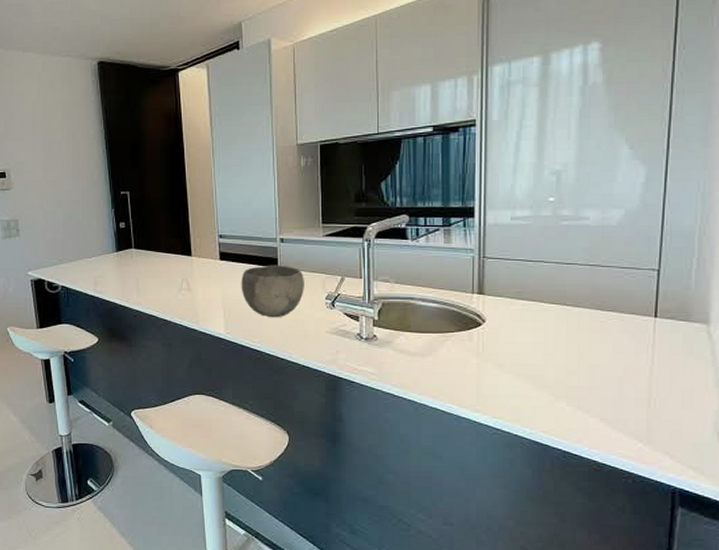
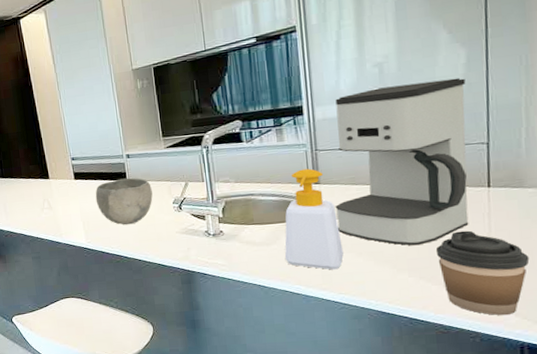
soap bottle: none [439,276,501,391] -> present [284,168,344,270]
coffee maker: none [497,197,642,373] -> present [335,78,469,246]
coffee cup: none [596,361,689,456] -> present [435,230,530,315]

